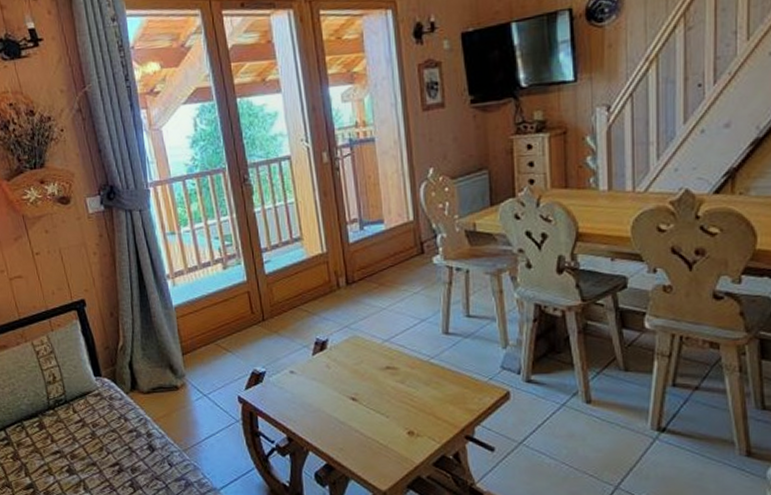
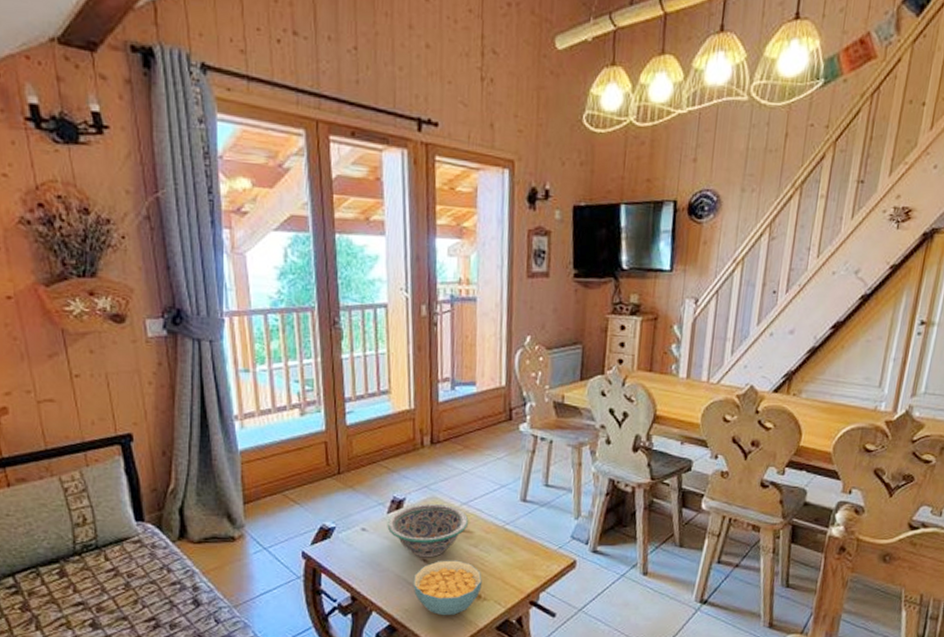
decorative bowl: none [313,342,393,397] -> present [387,503,469,558]
cereal bowl: none [344,397,414,454] -> present [413,560,482,616]

